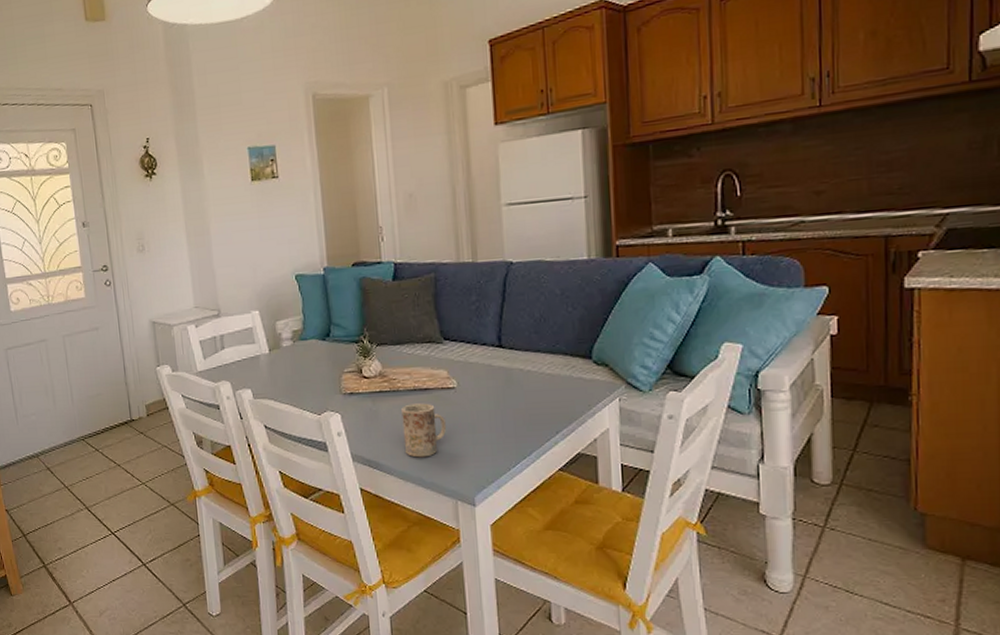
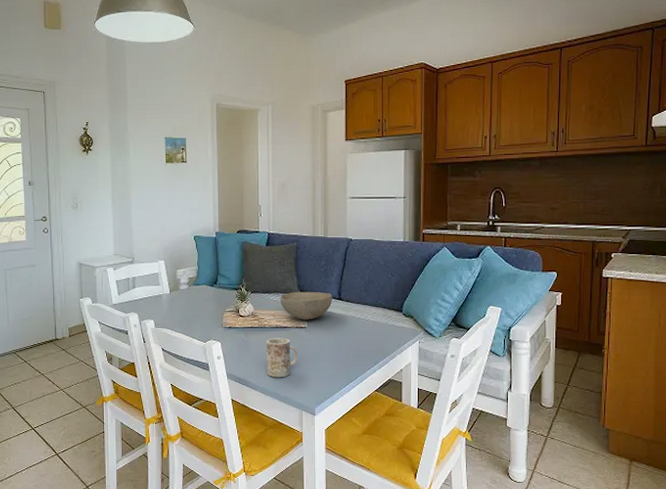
bowl: none [416,338,490,378] -> present [280,291,333,320]

